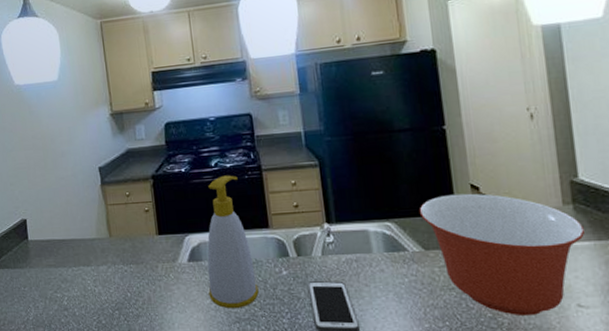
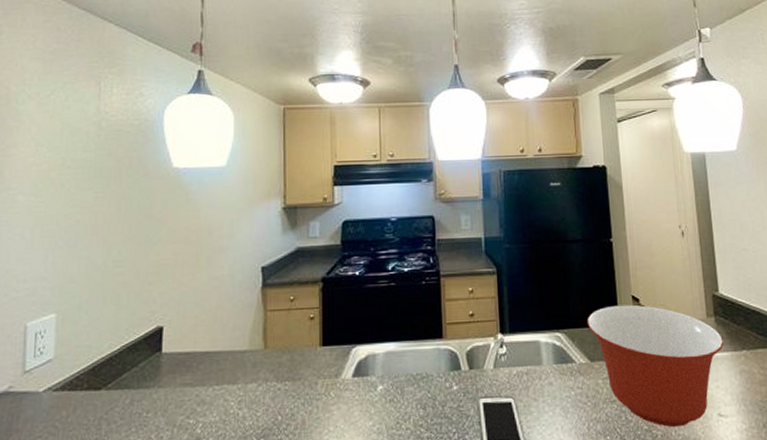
soap bottle: present [207,175,259,309] -> none [372,280,427,431]

